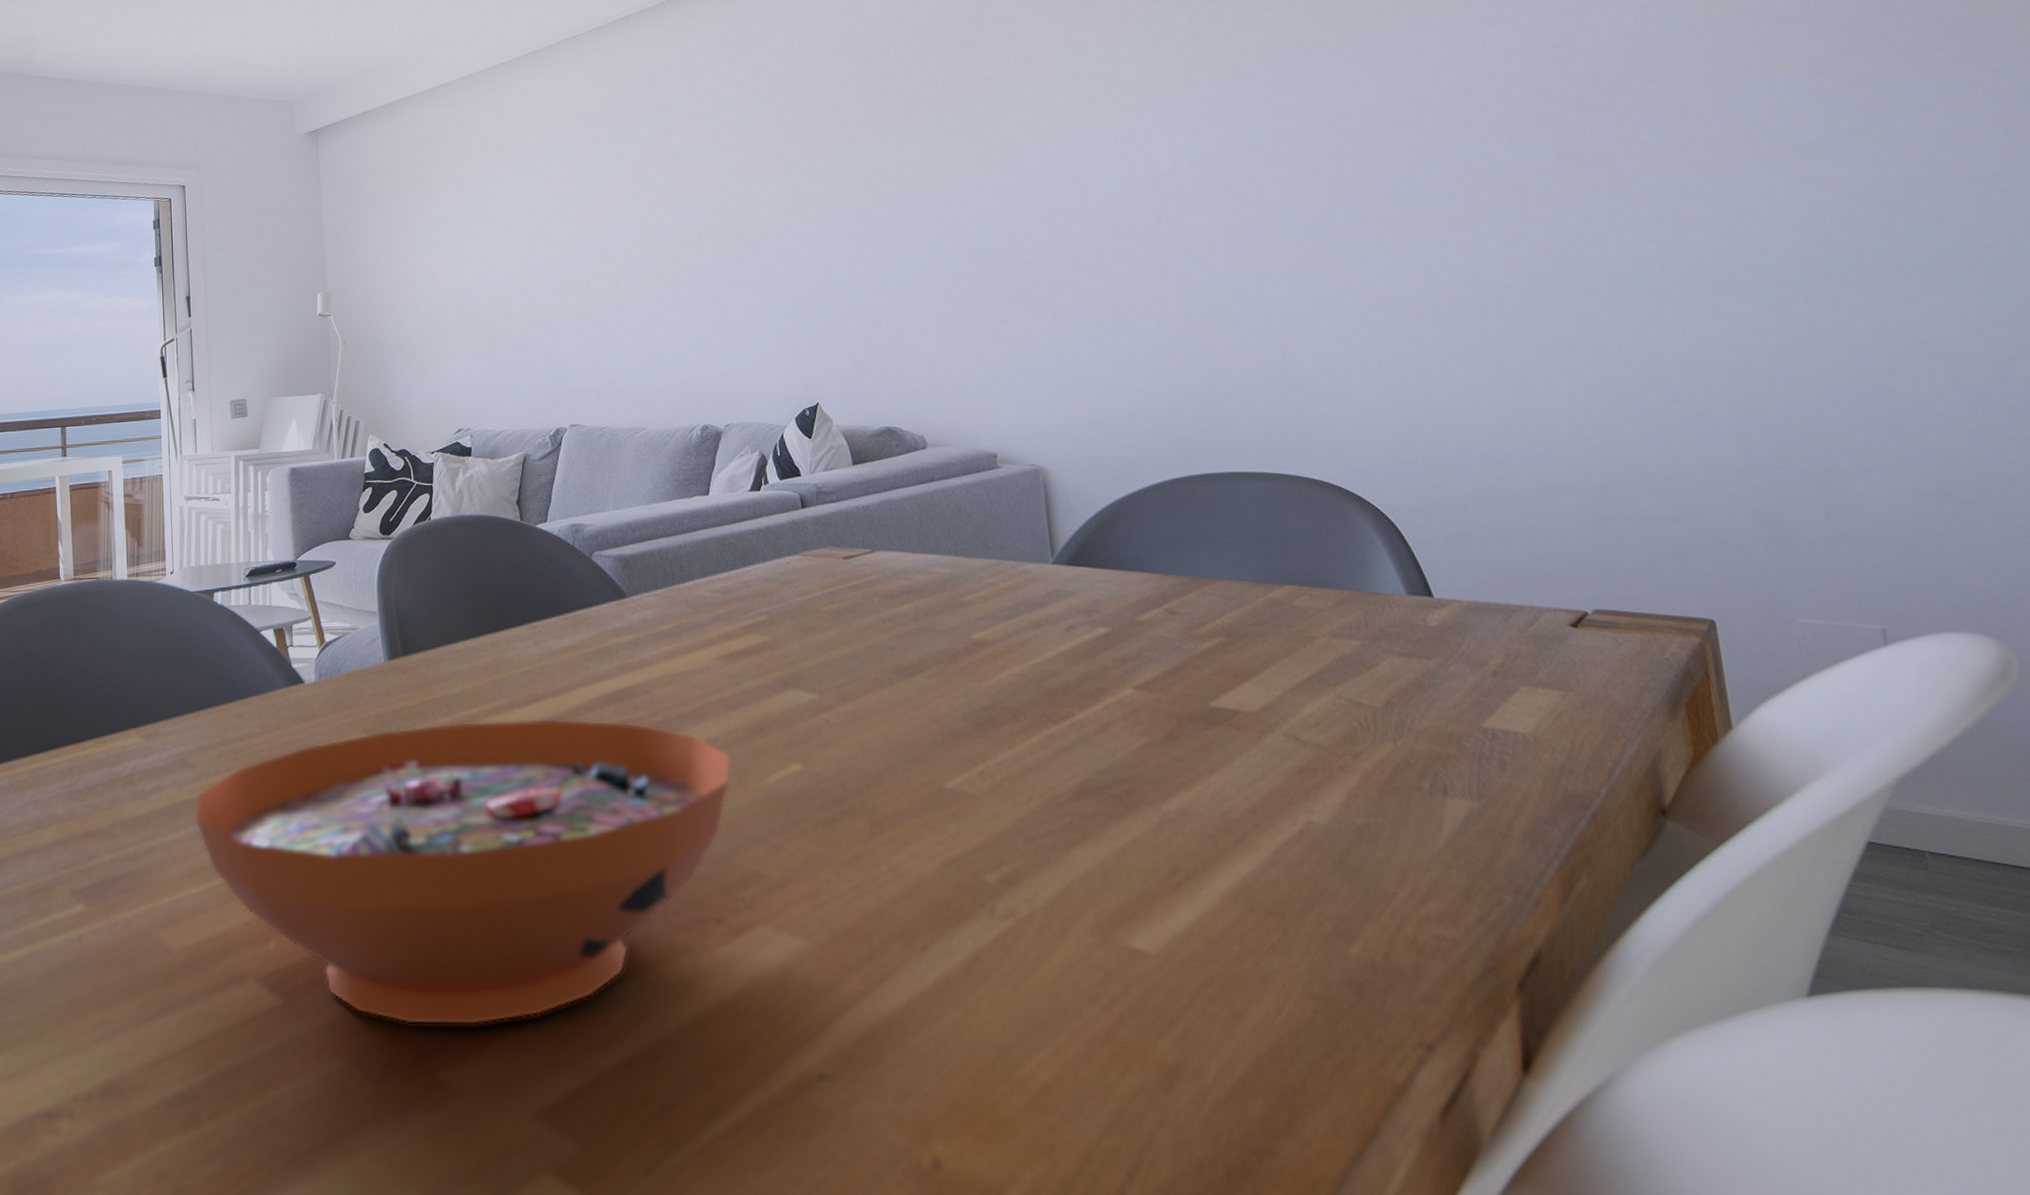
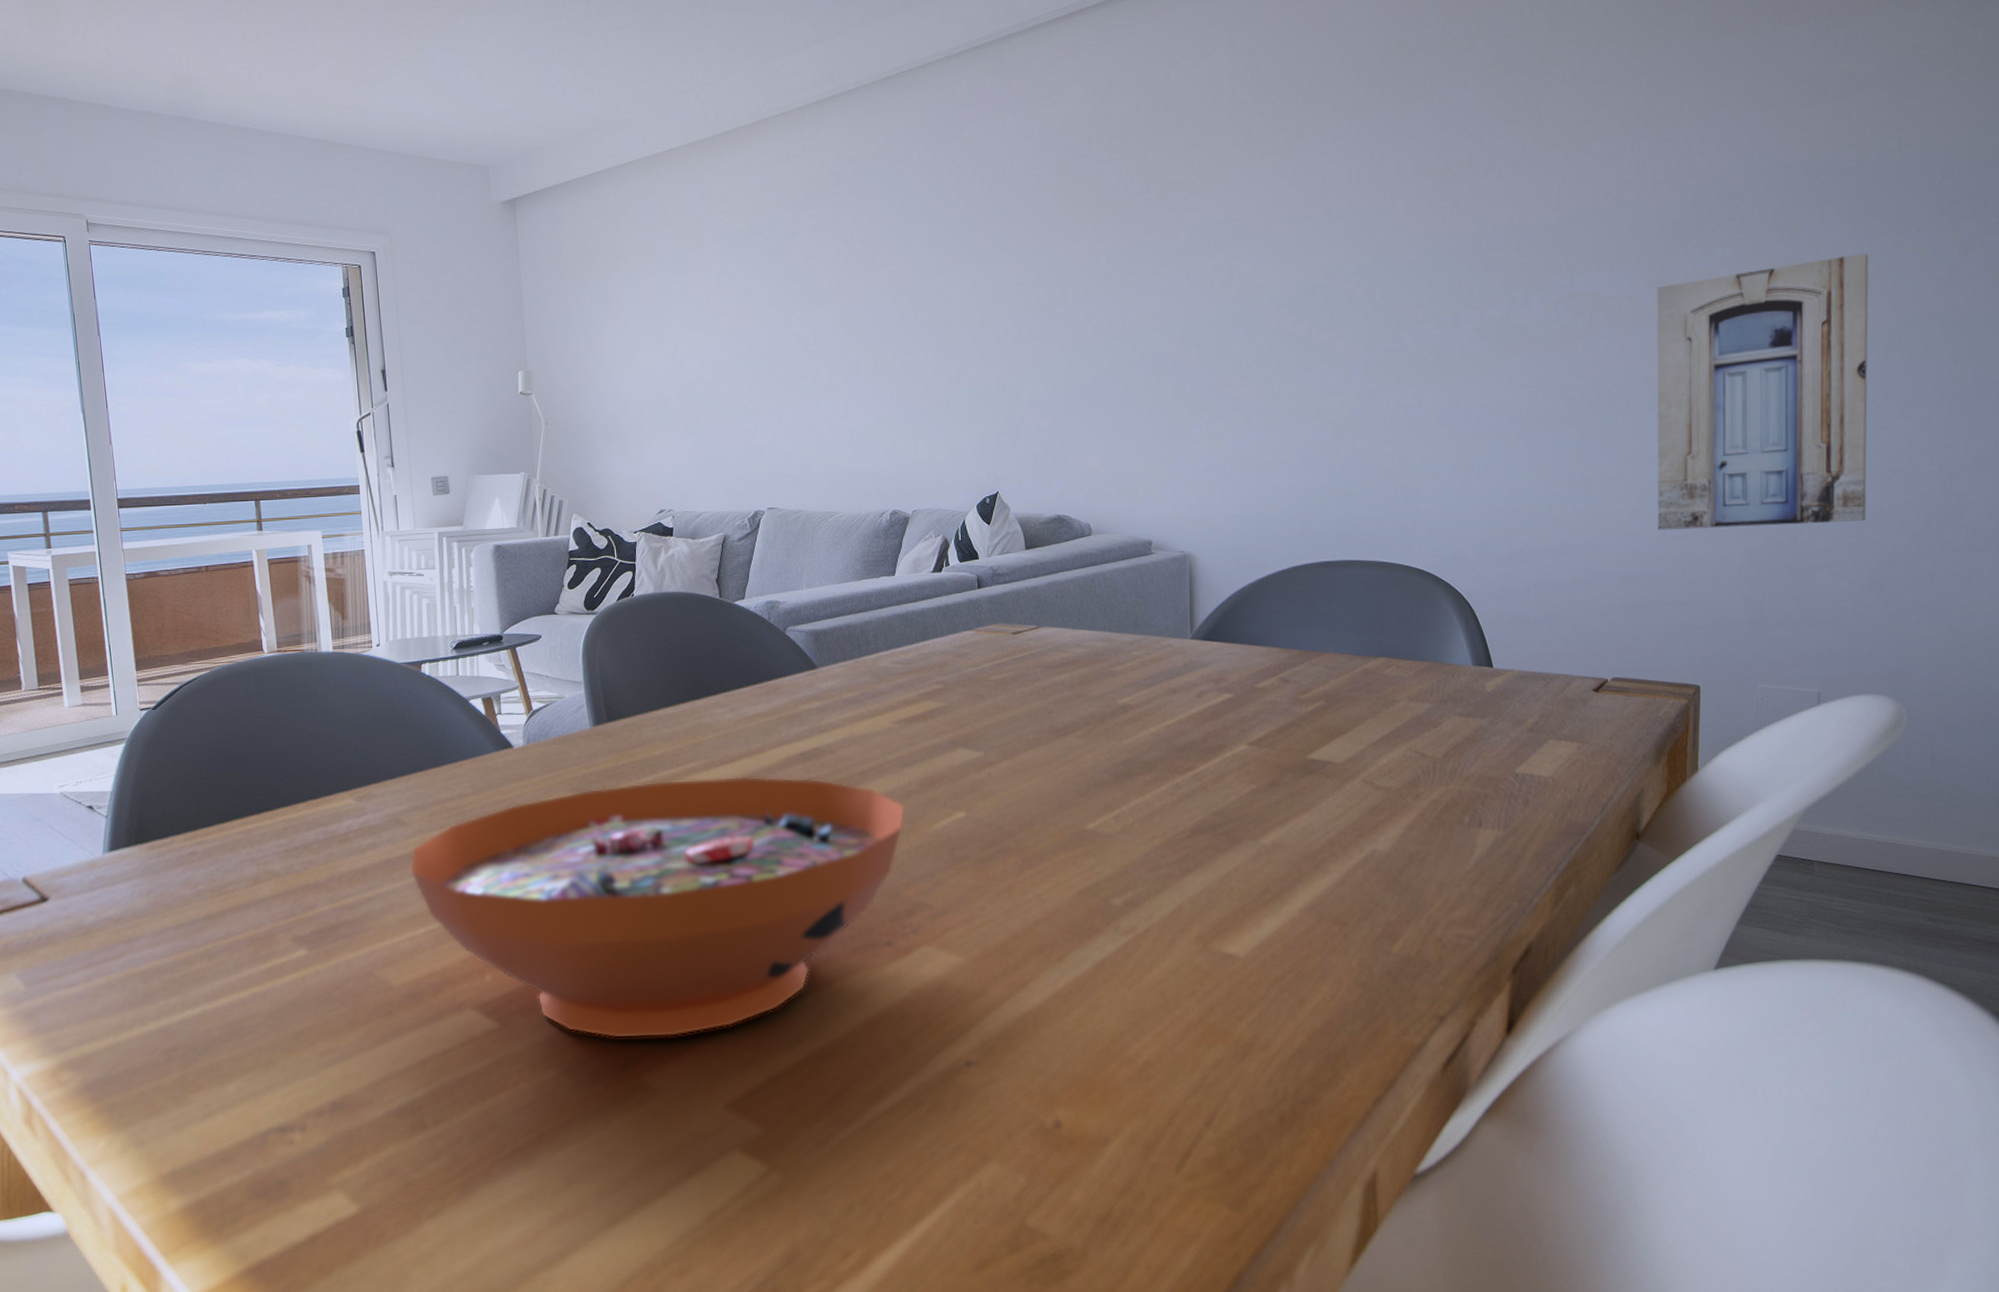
wall art: none [1571,108,1902,432] -> present [1656,253,1869,530]

